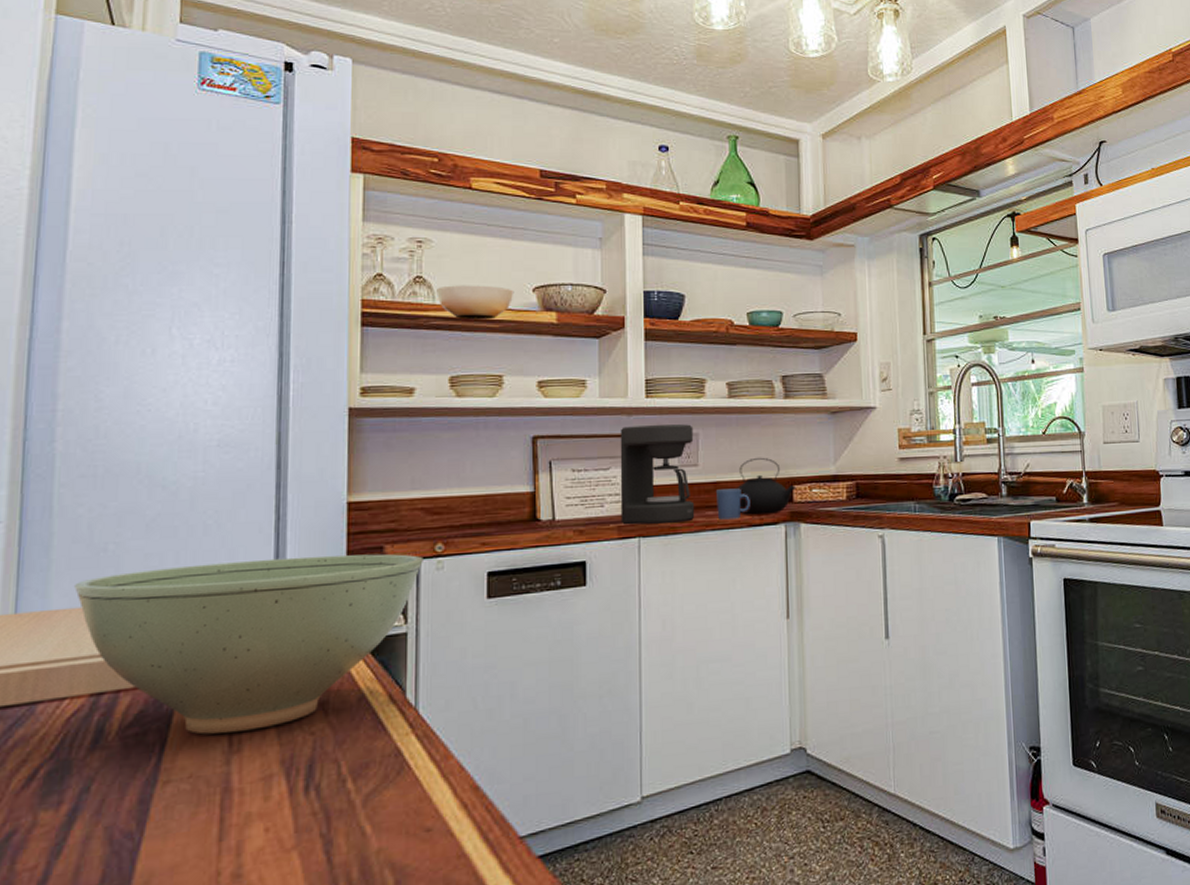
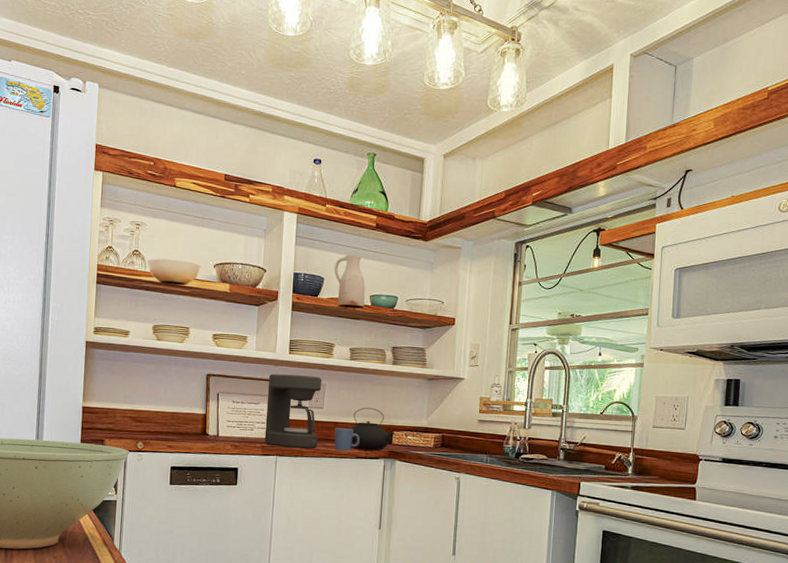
ceramic pitcher: none [696,262,742,331] -> present [334,254,365,309]

